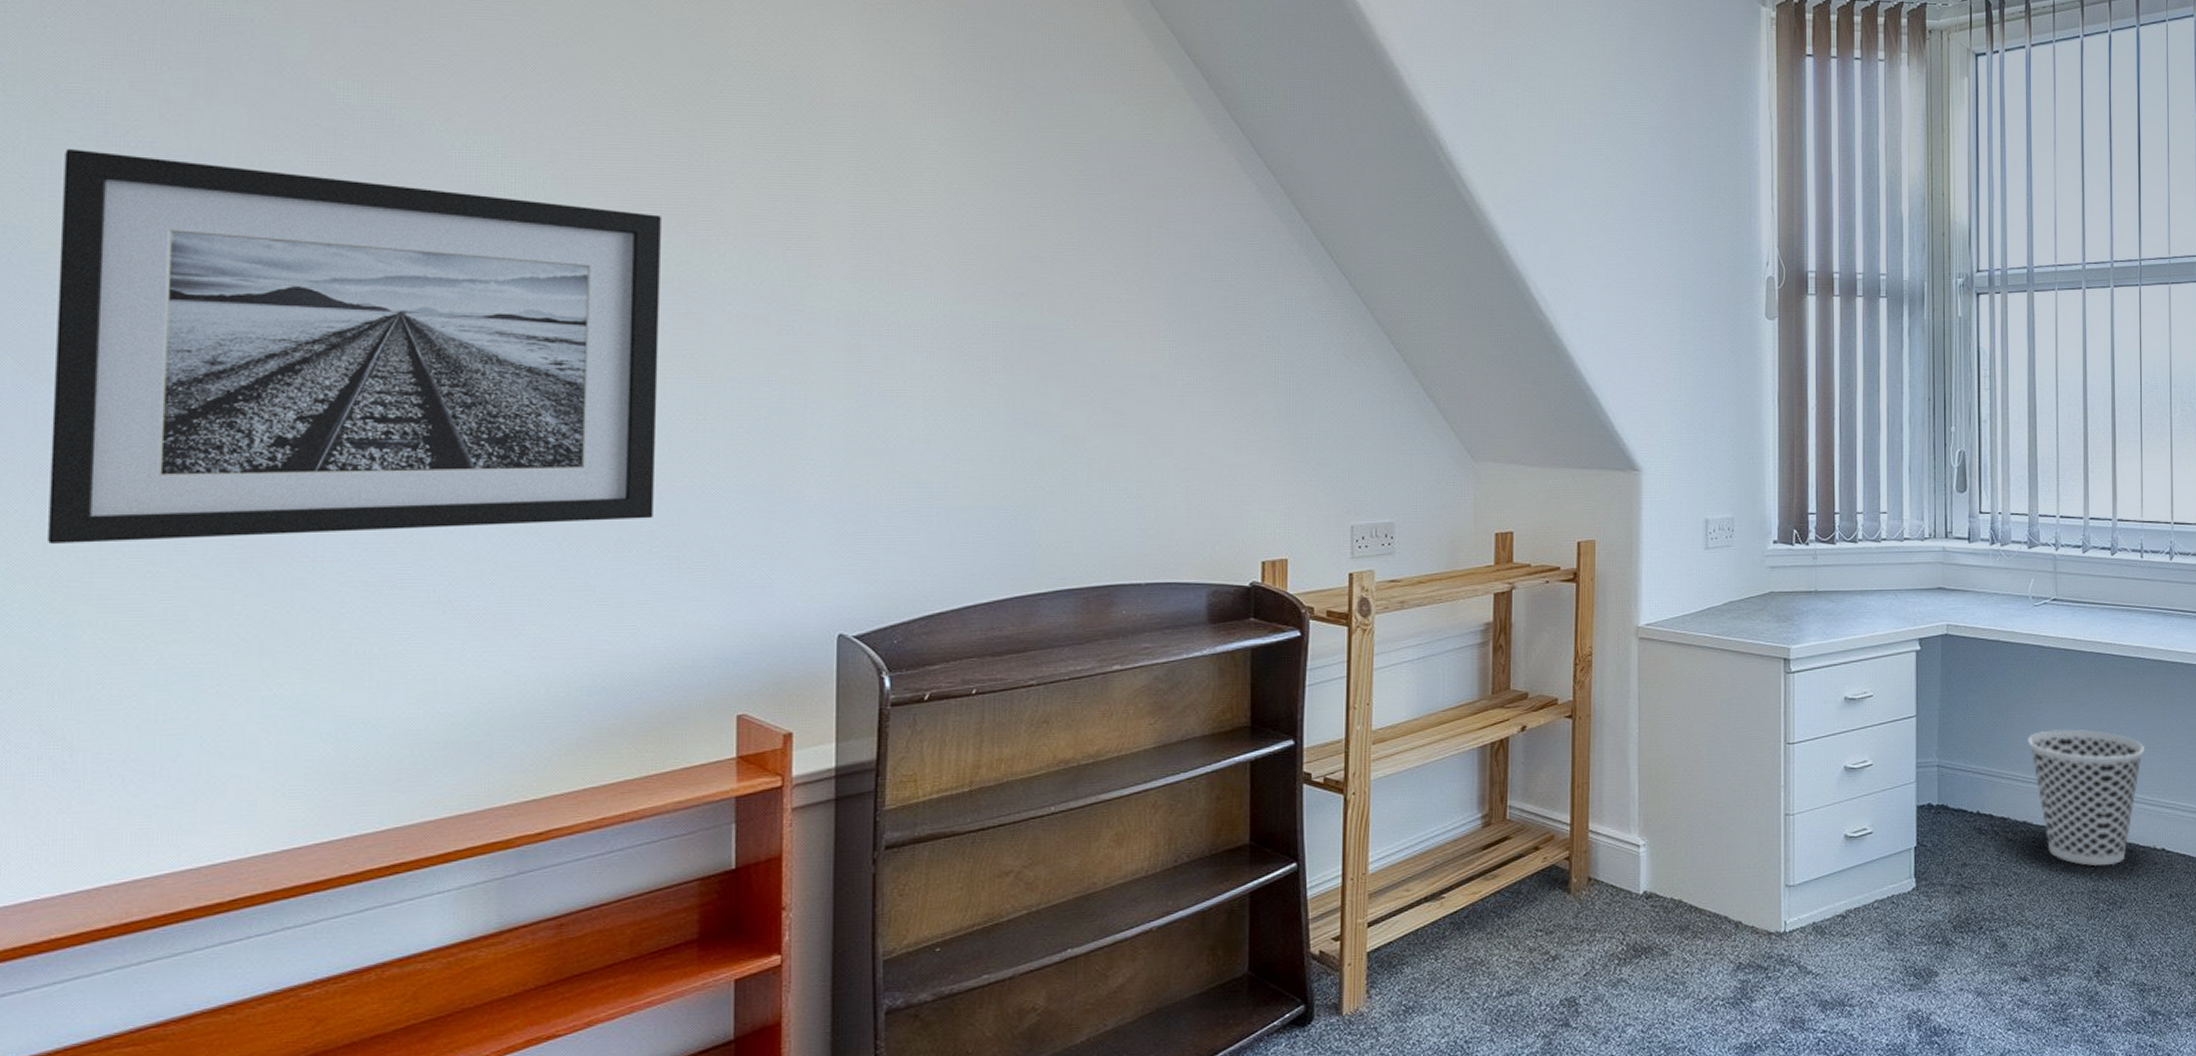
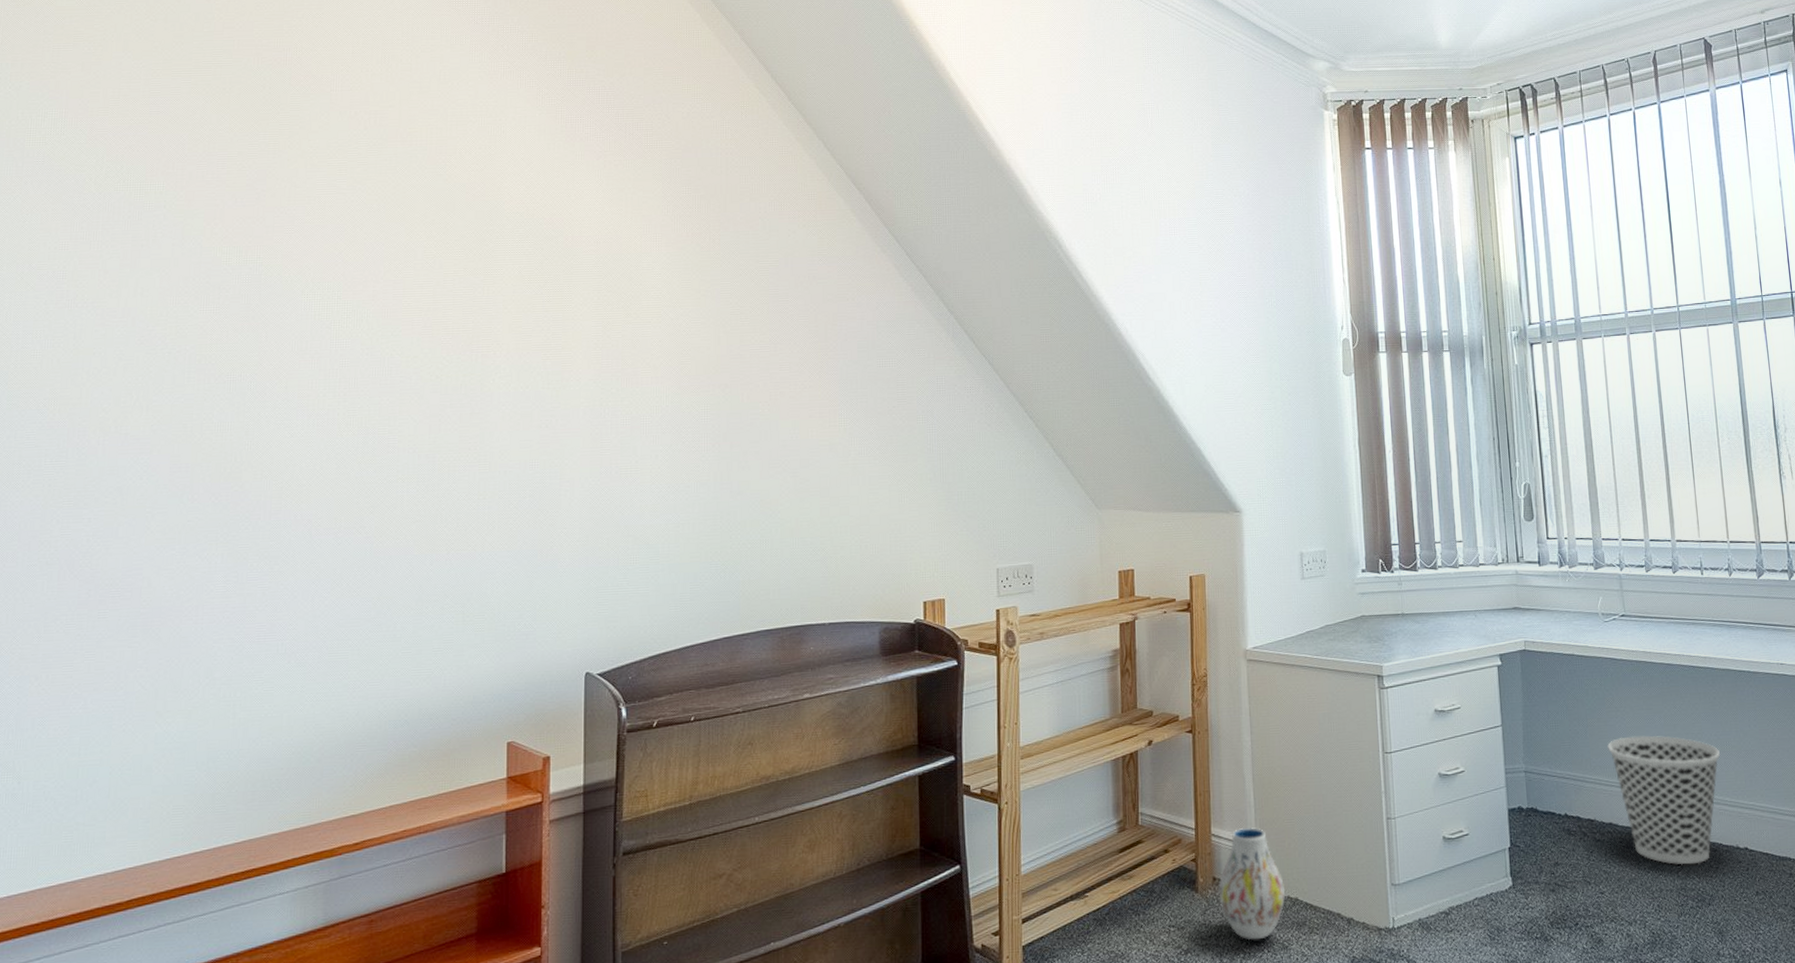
wall art: present [48,149,663,544] -> none [10,311,454,615]
vase: none [1594,823,1667,946] -> present [1218,827,1285,941]

